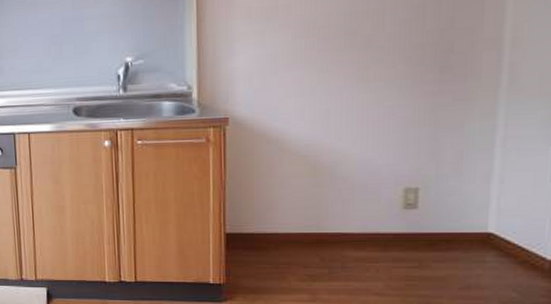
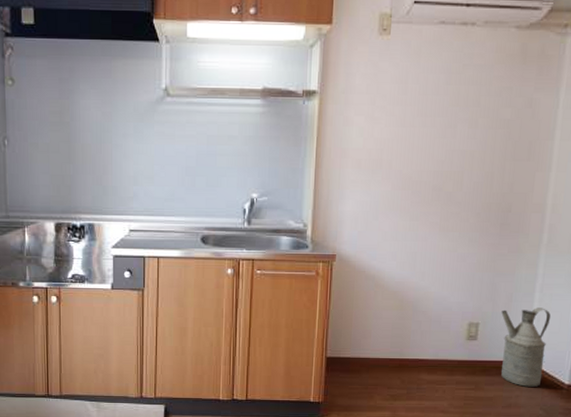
watering can: none [449,166,519,264] -> present [501,307,551,387]

